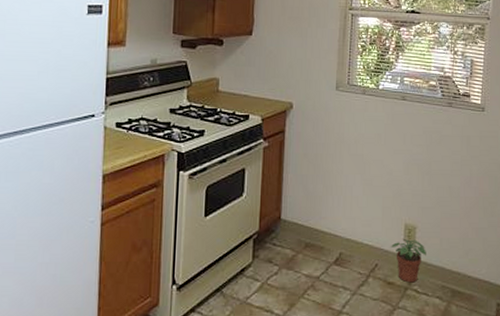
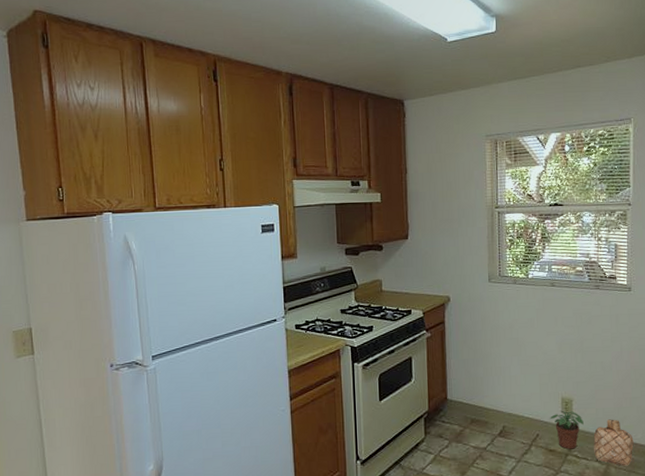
basket: none [435,251,478,304] -> present [593,419,634,466]

